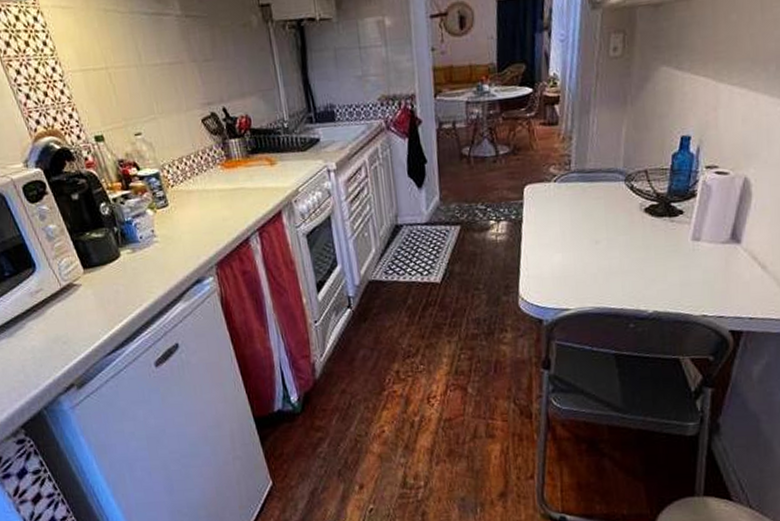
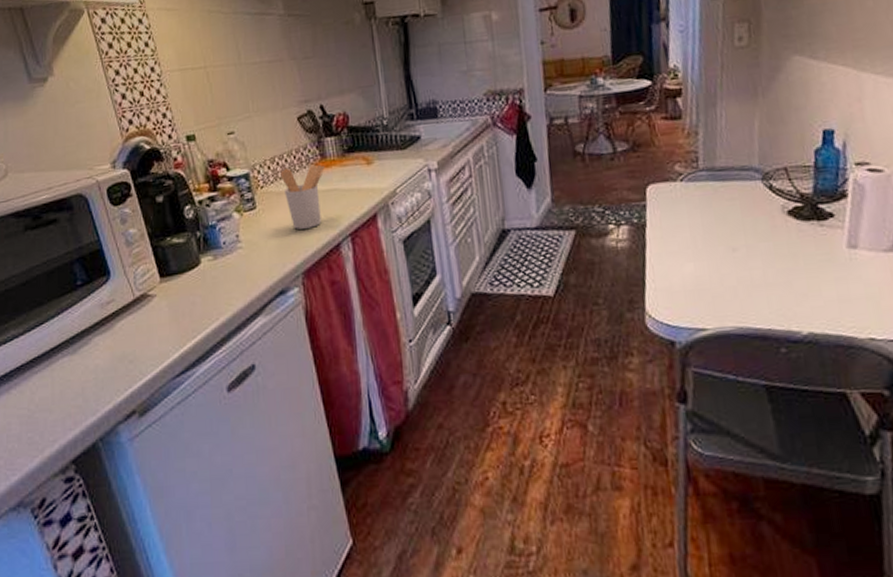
utensil holder: none [189,165,231,225] -> present [280,164,325,230]

